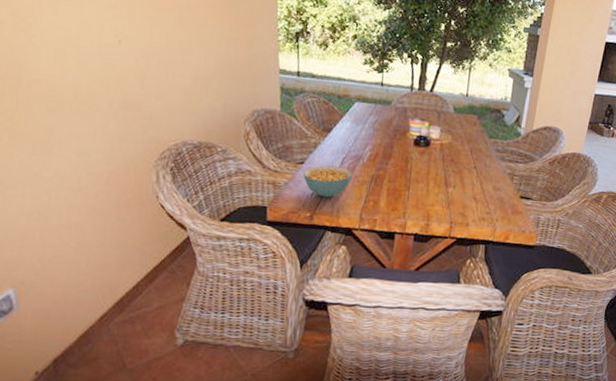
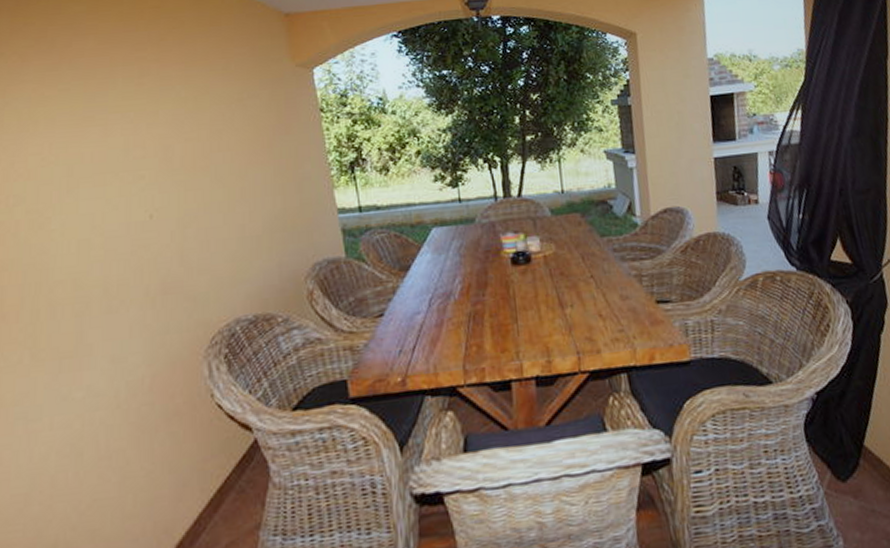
cereal bowl: present [303,165,352,198] -> none [385,310,445,353]

